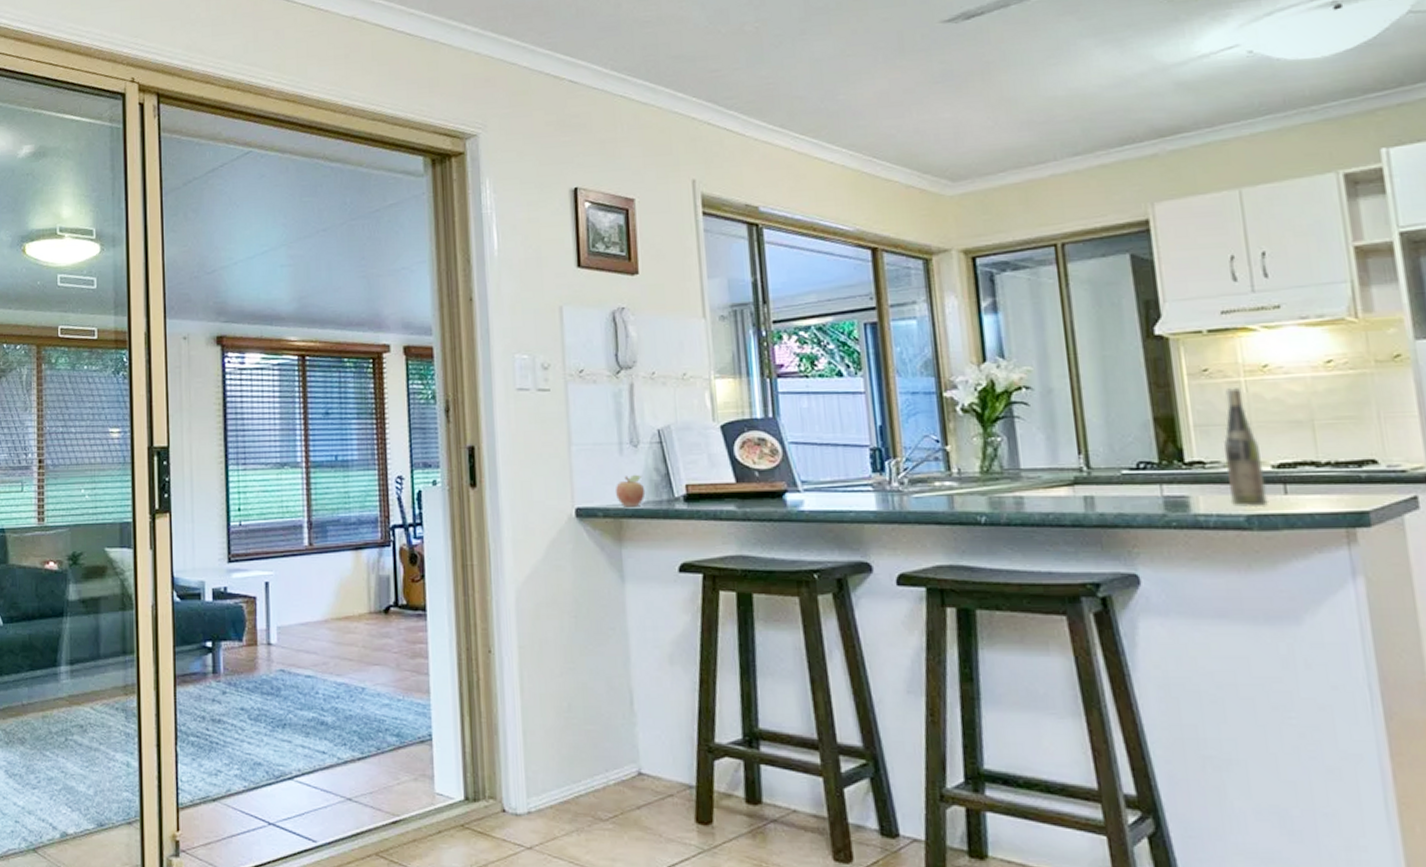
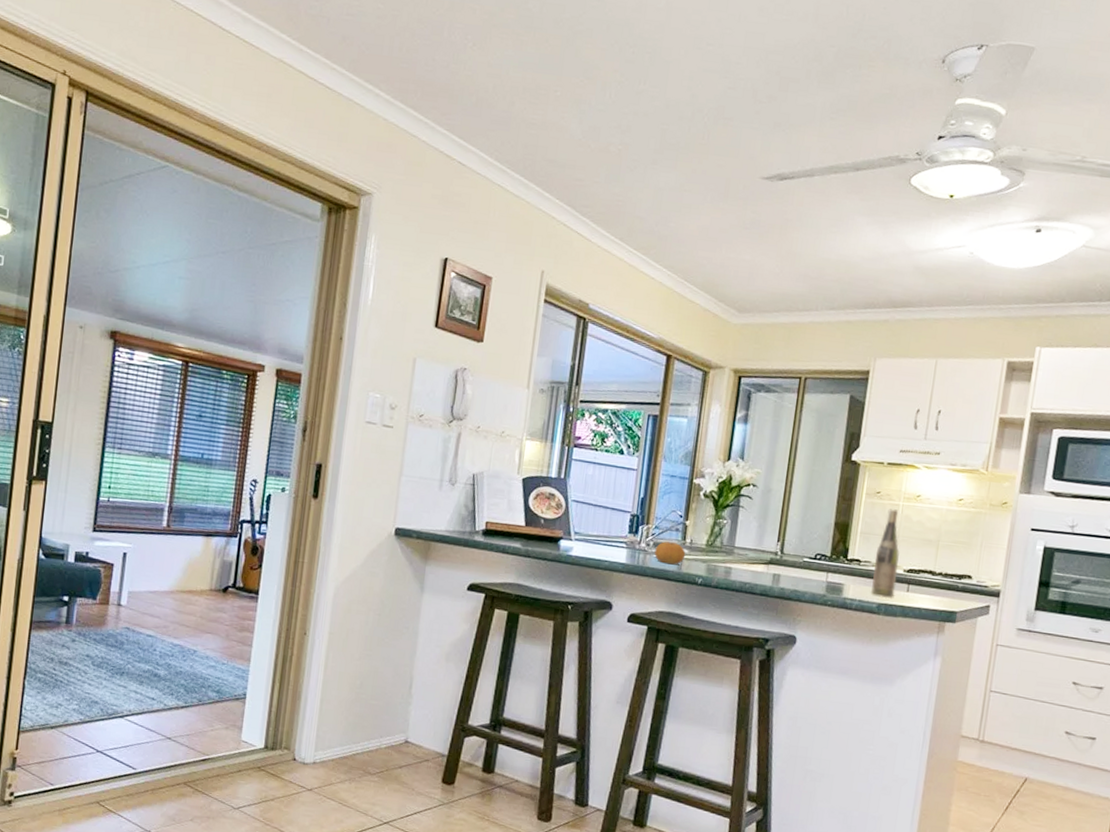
fruit: present [615,474,646,507] -> none [429,507,454,534]
fruit: none [913,476,956,504] -> present [654,541,686,565]

